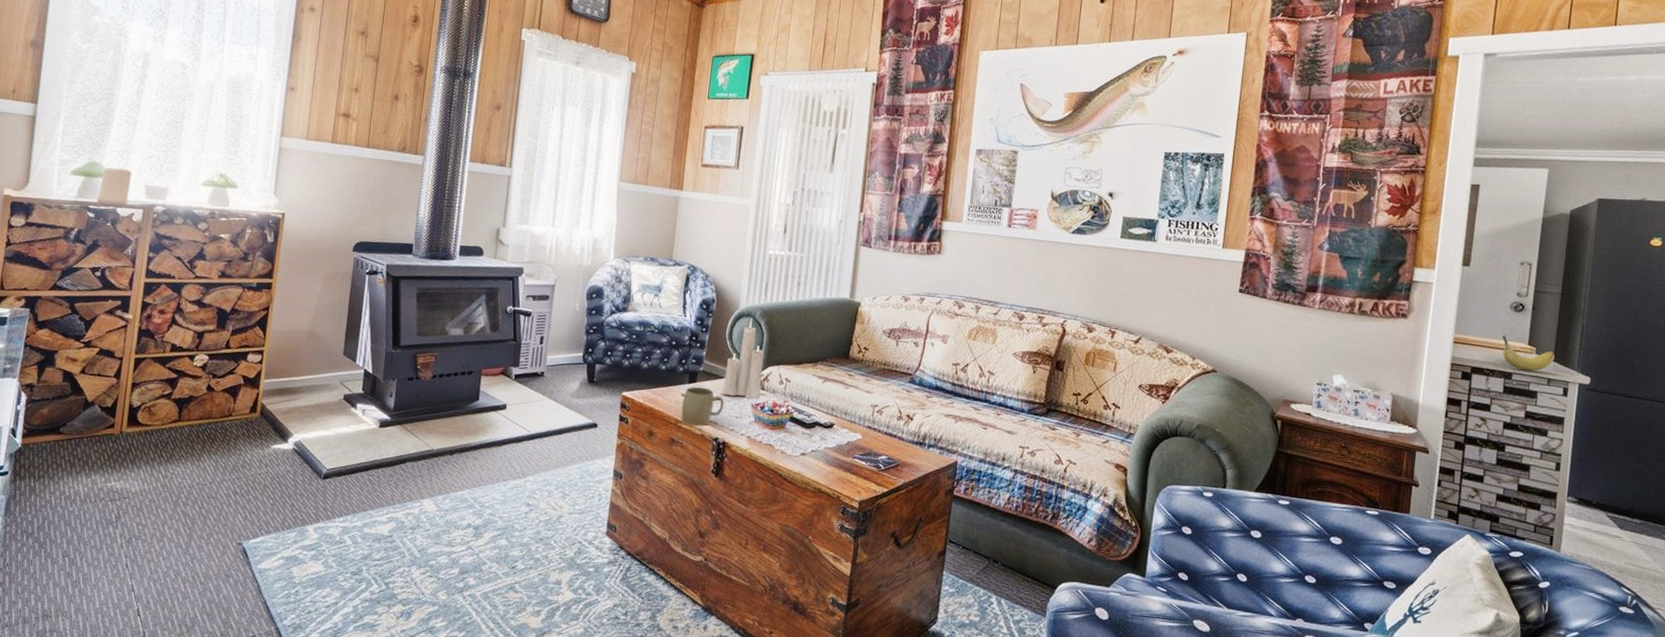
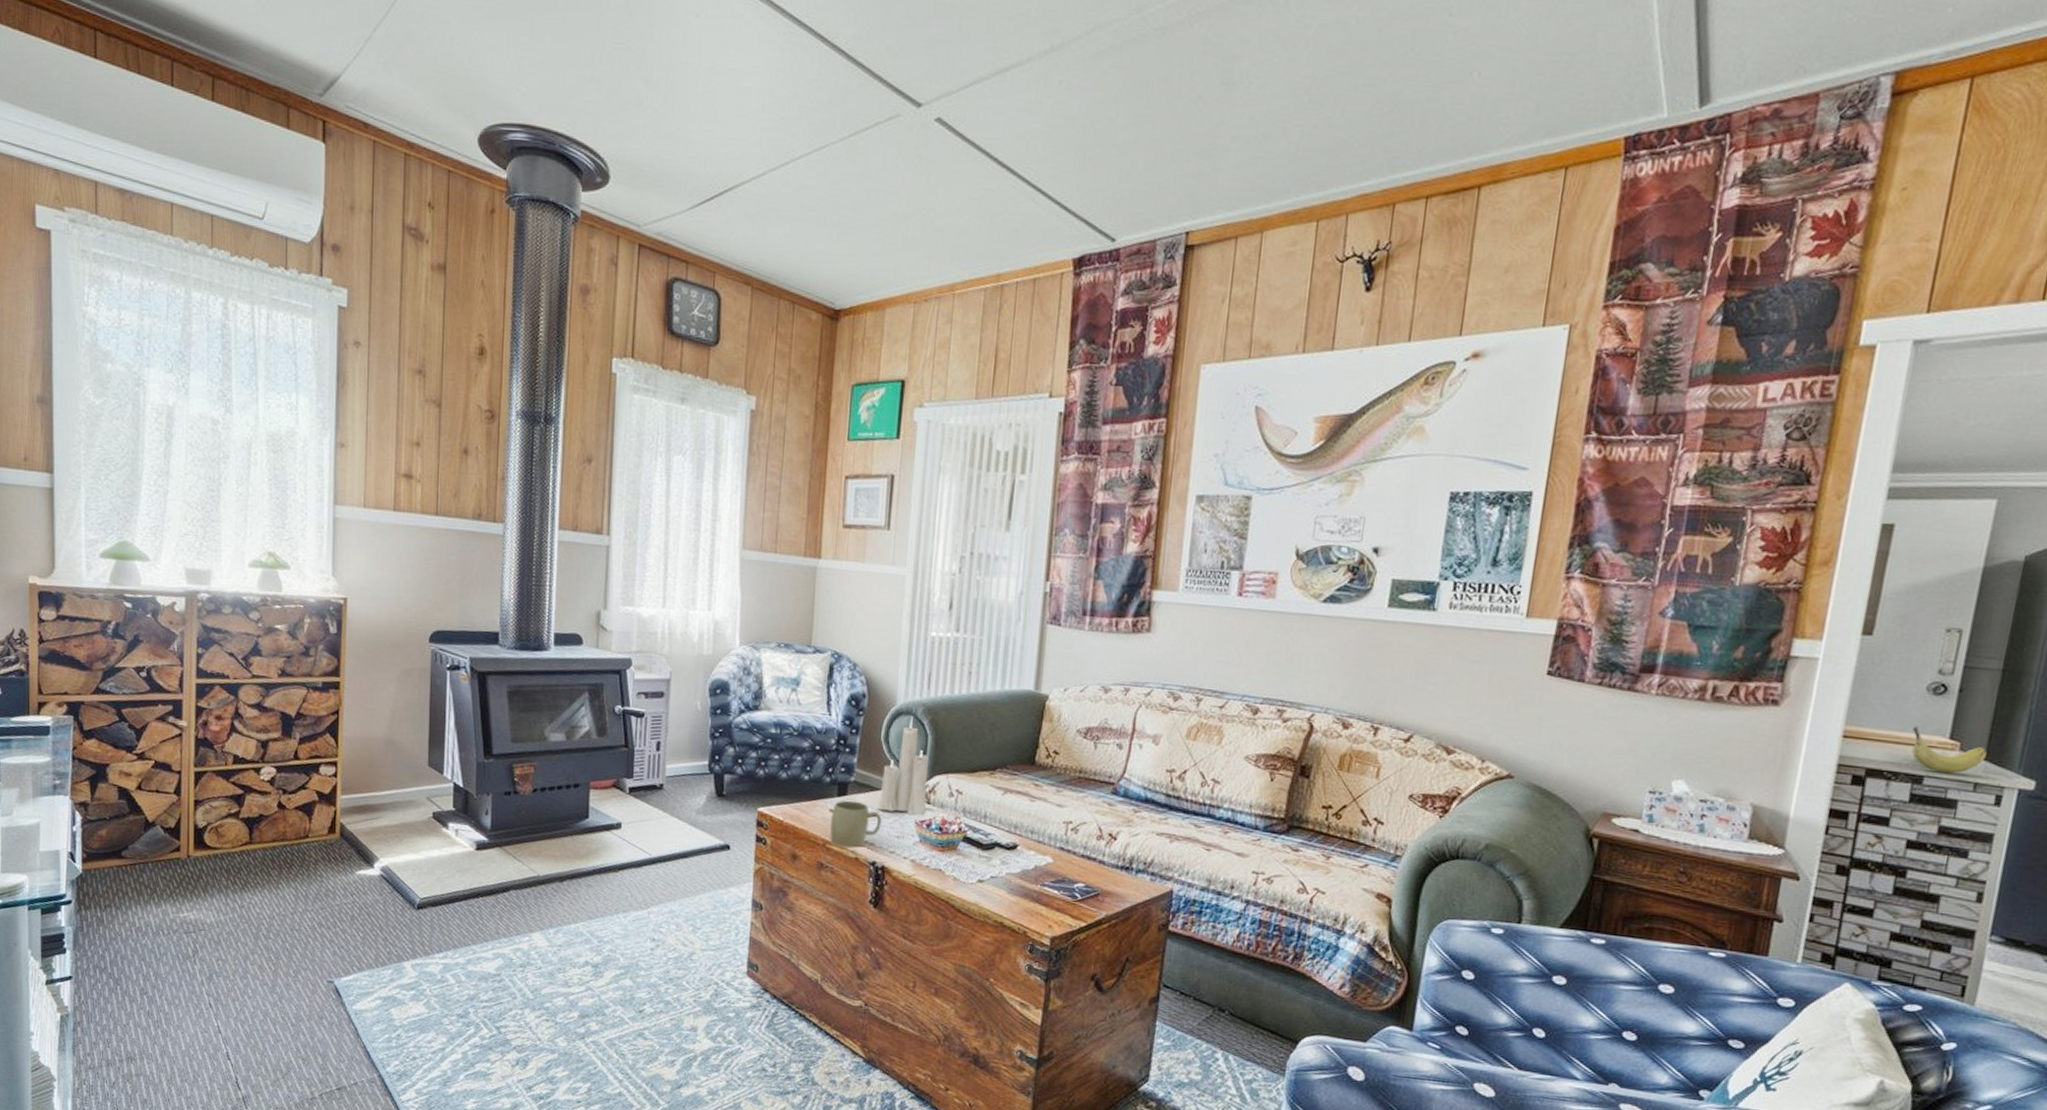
candle: present [97,167,132,207] -> none [133,547,169,595]

